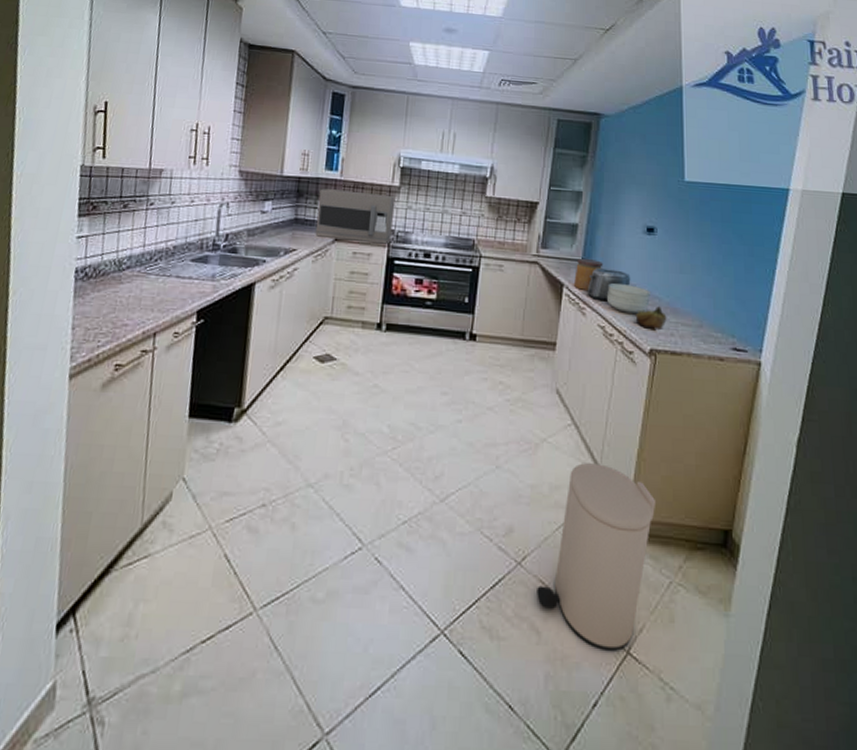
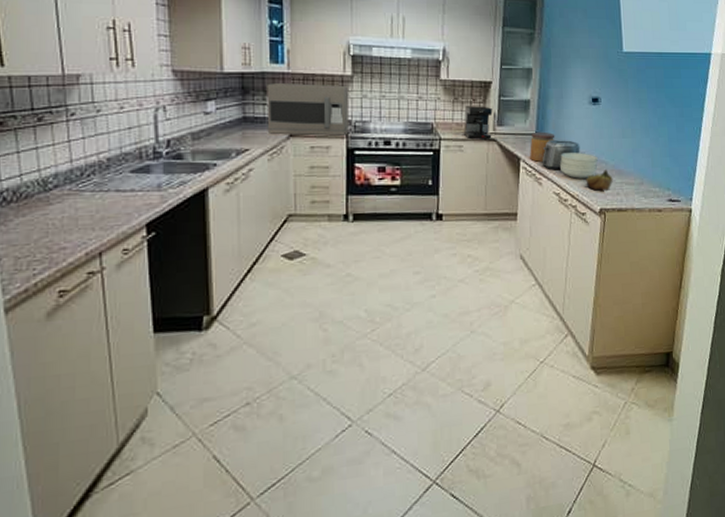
coffee maker: none [505,224,537,261] -> present [463,105,492,139]
pedal bin: present [537,463,657,651] -> none [515,315,611,468]

